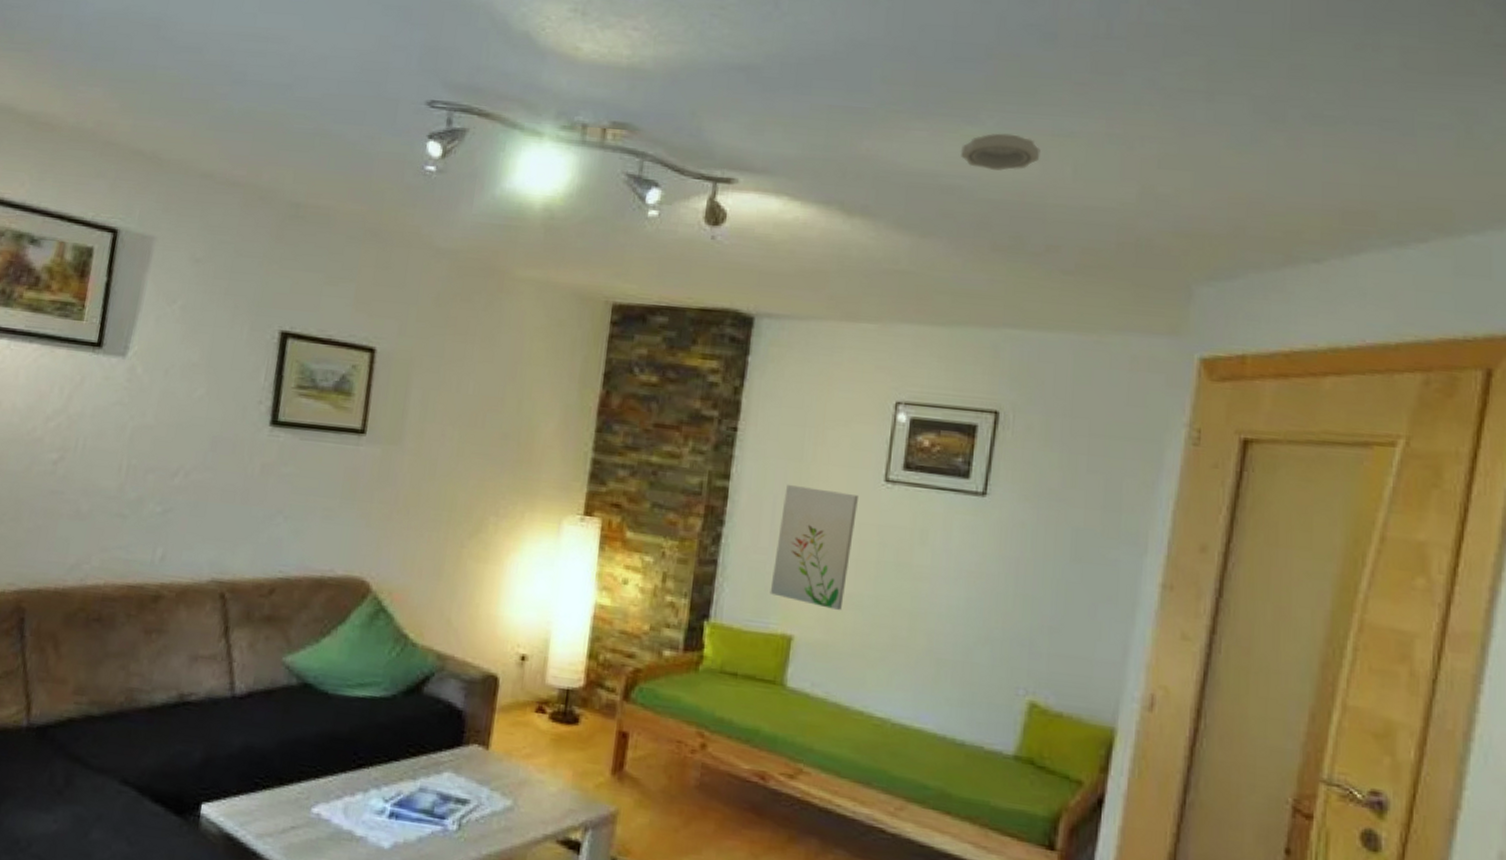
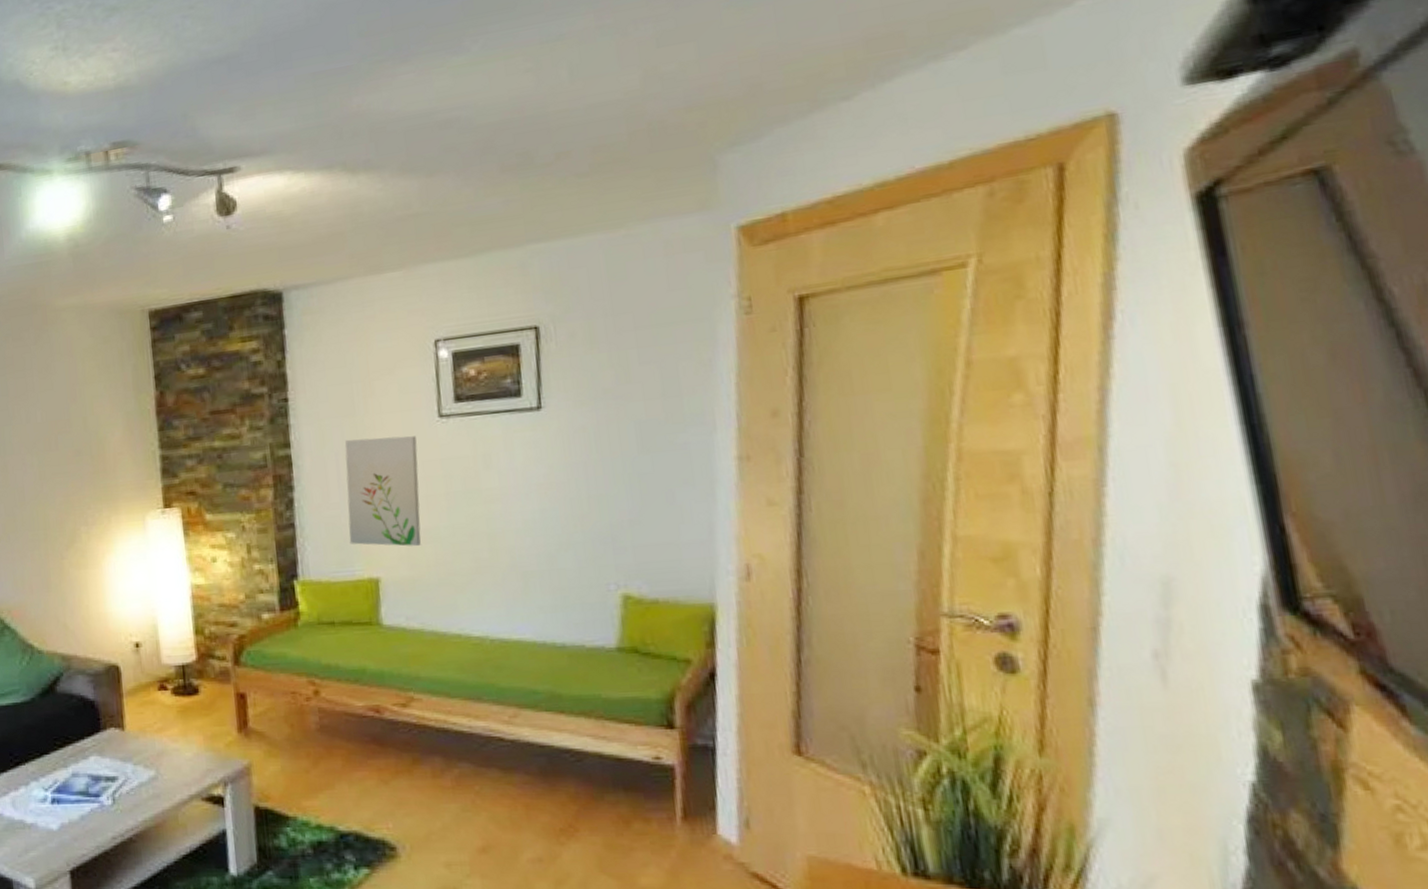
smoke detector: present [960,133,1041,171] -> none [450,52,533,96]

